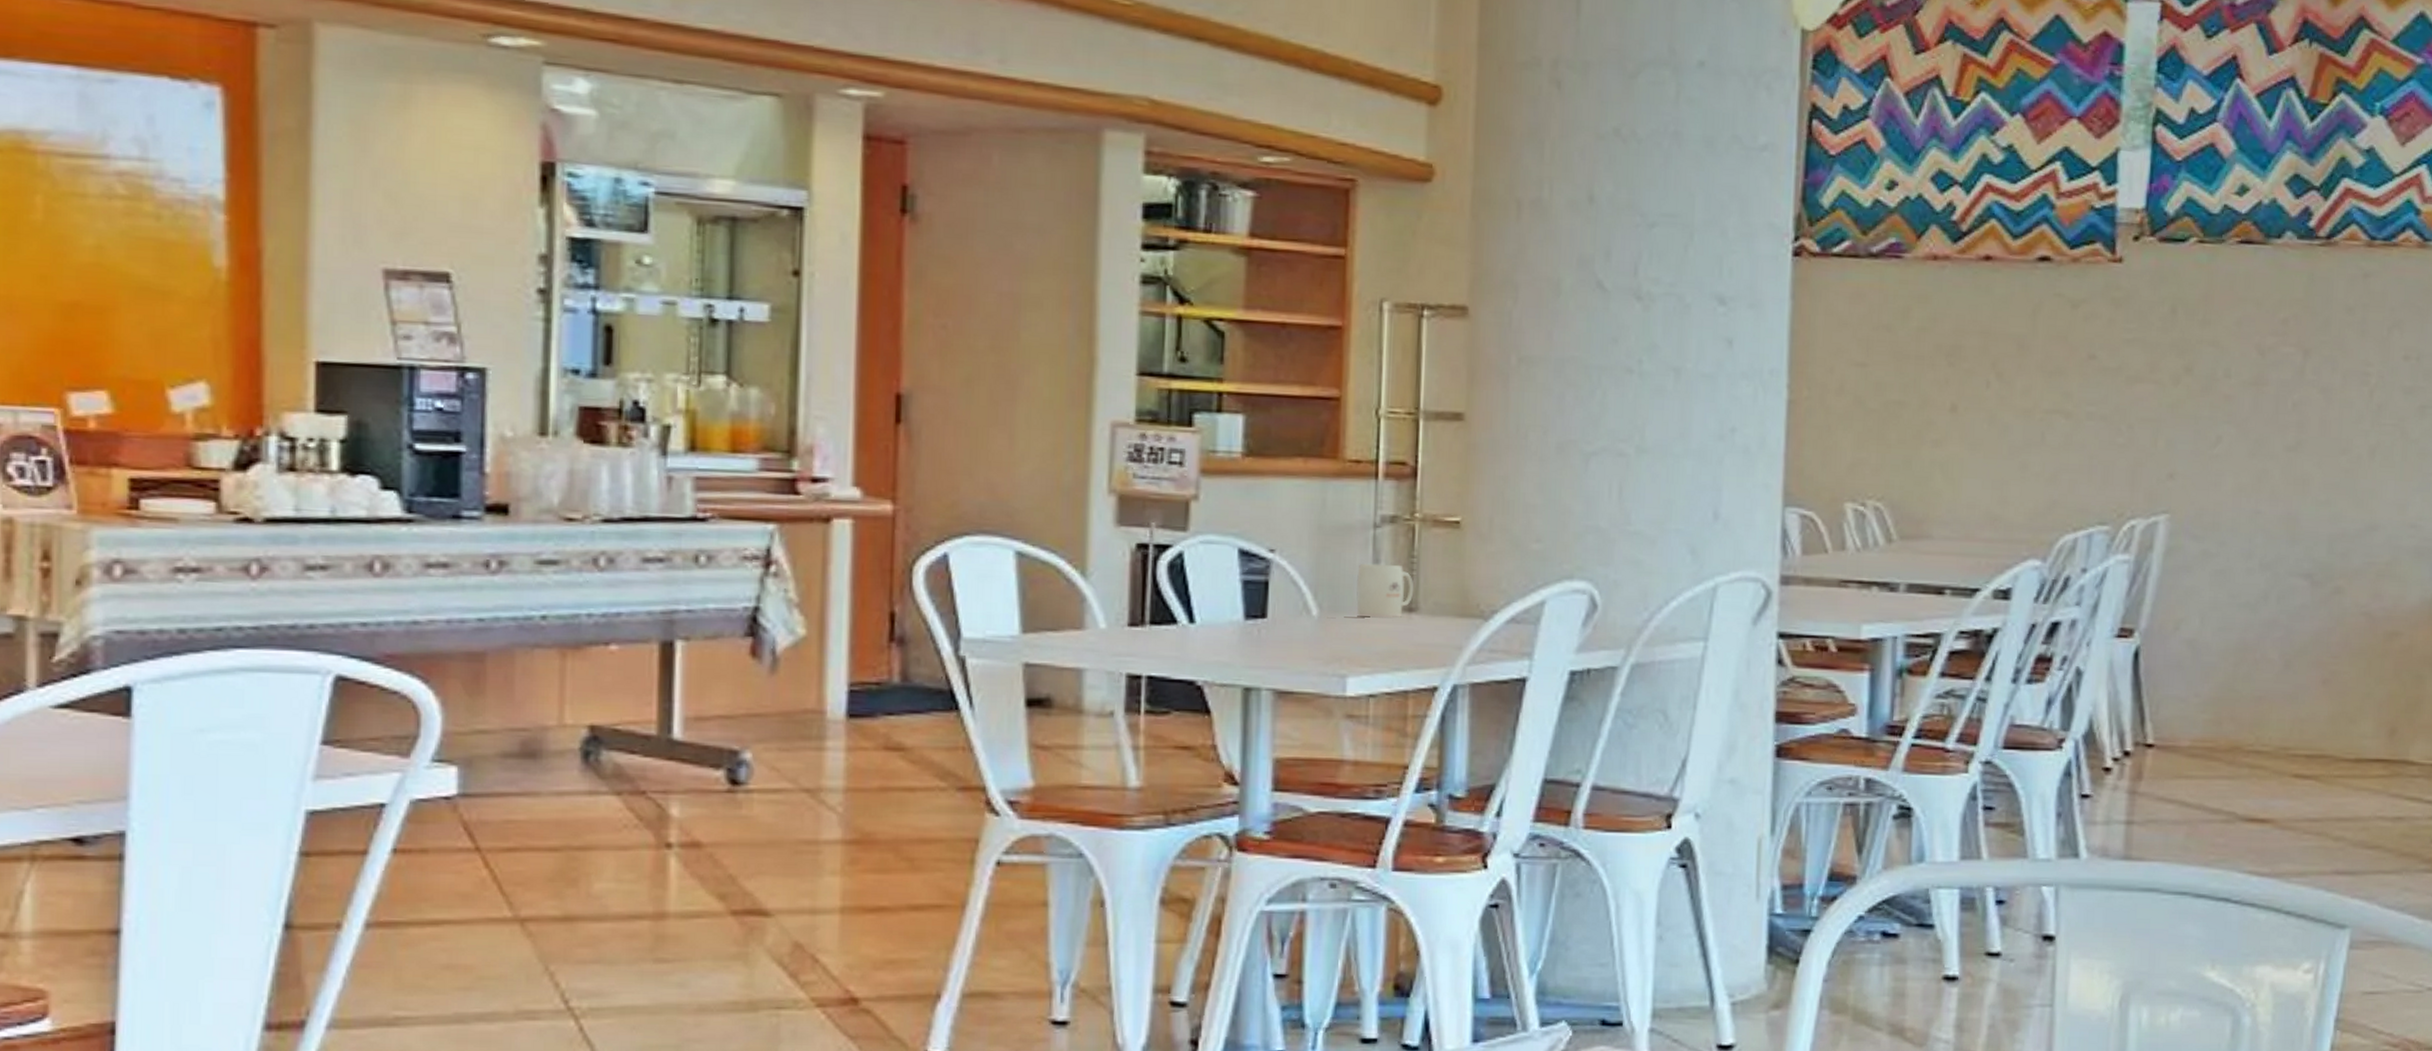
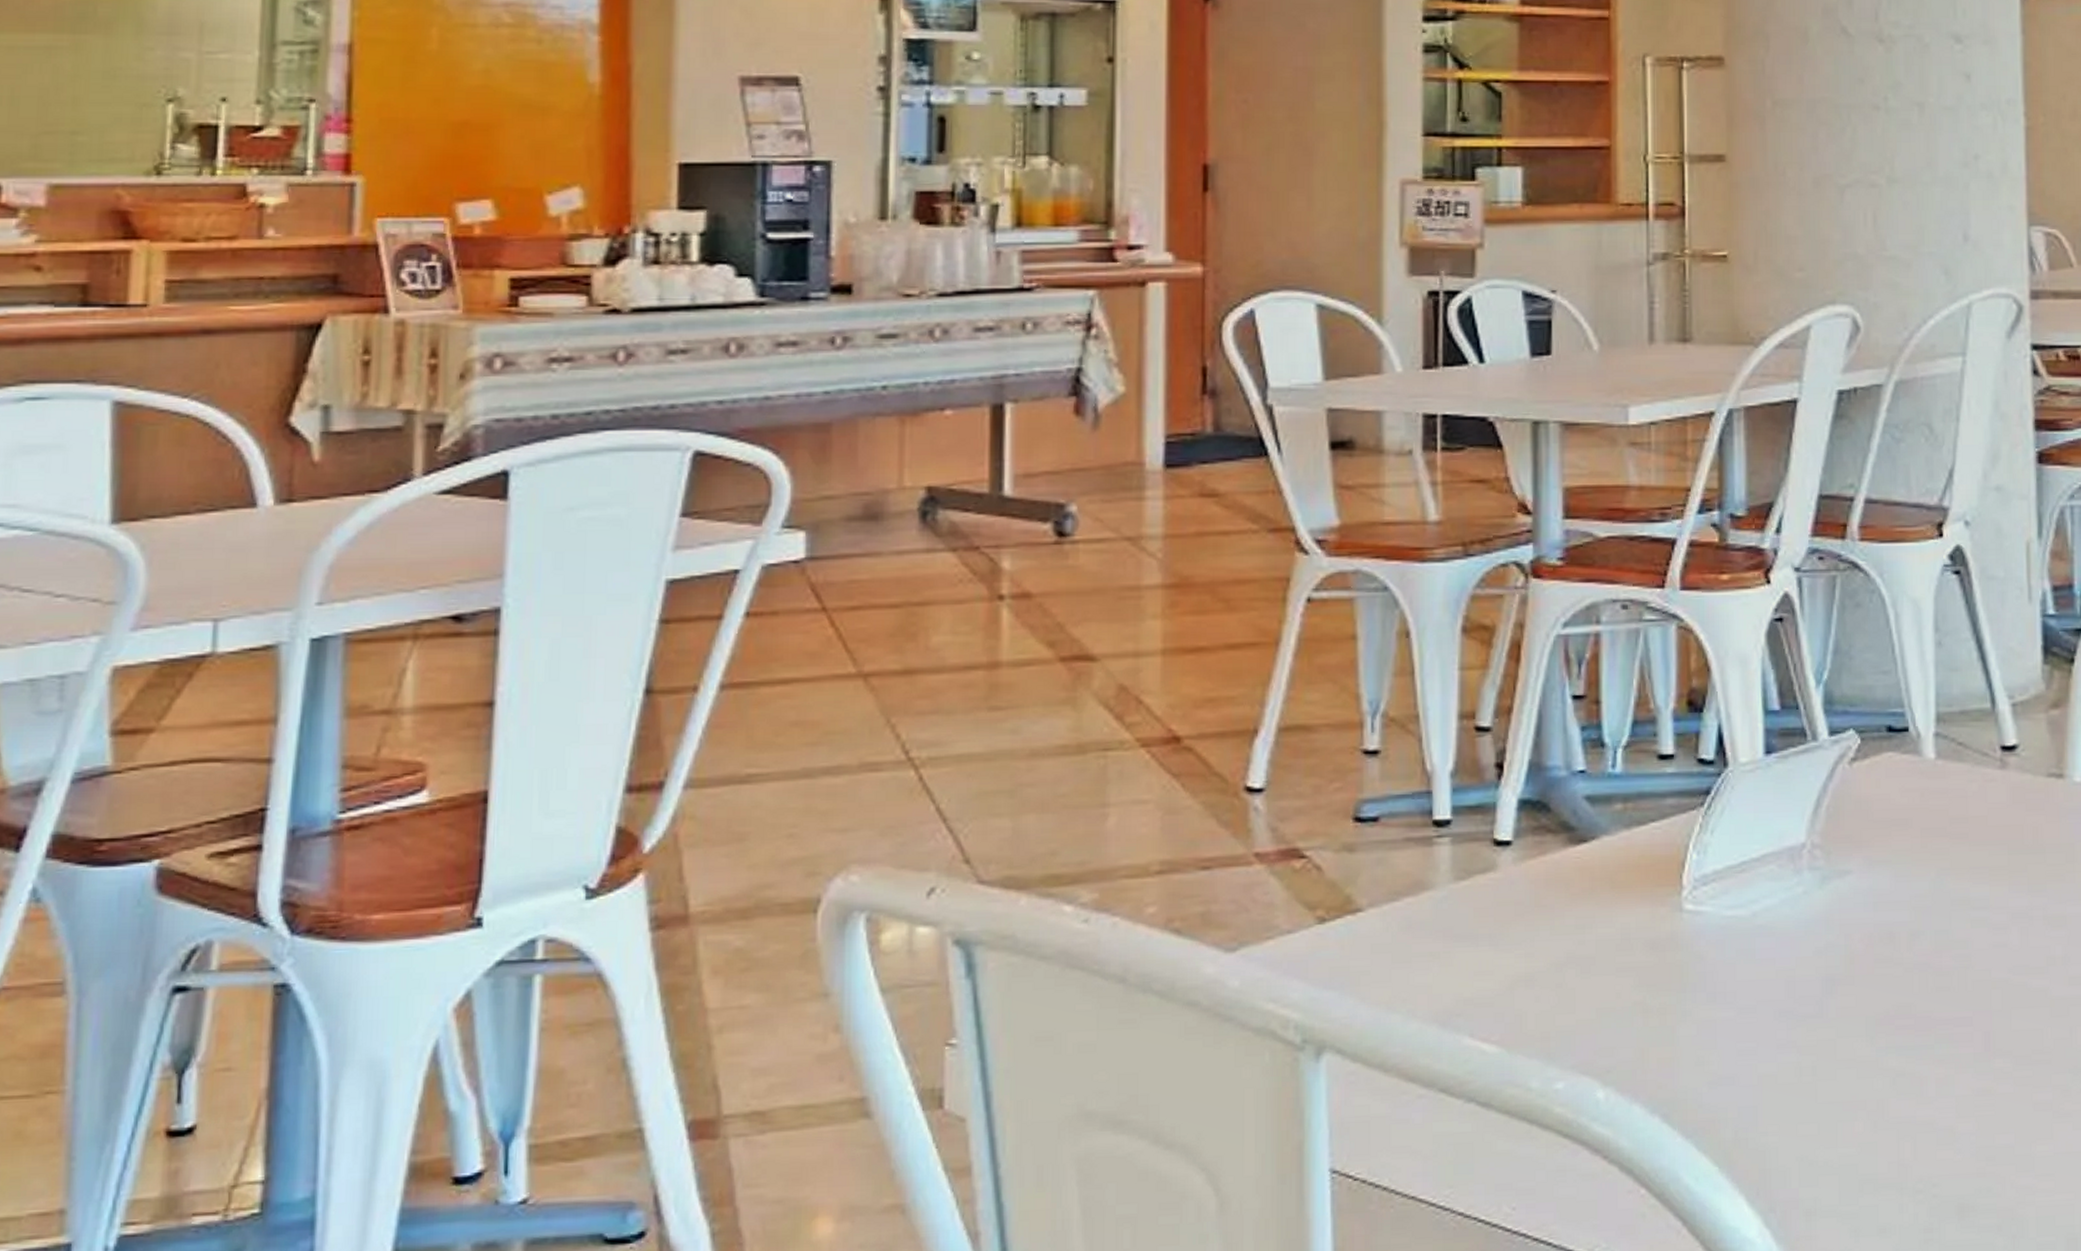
mug: present [1356,563,1414,619] -> none [1633,298,1688,350]

